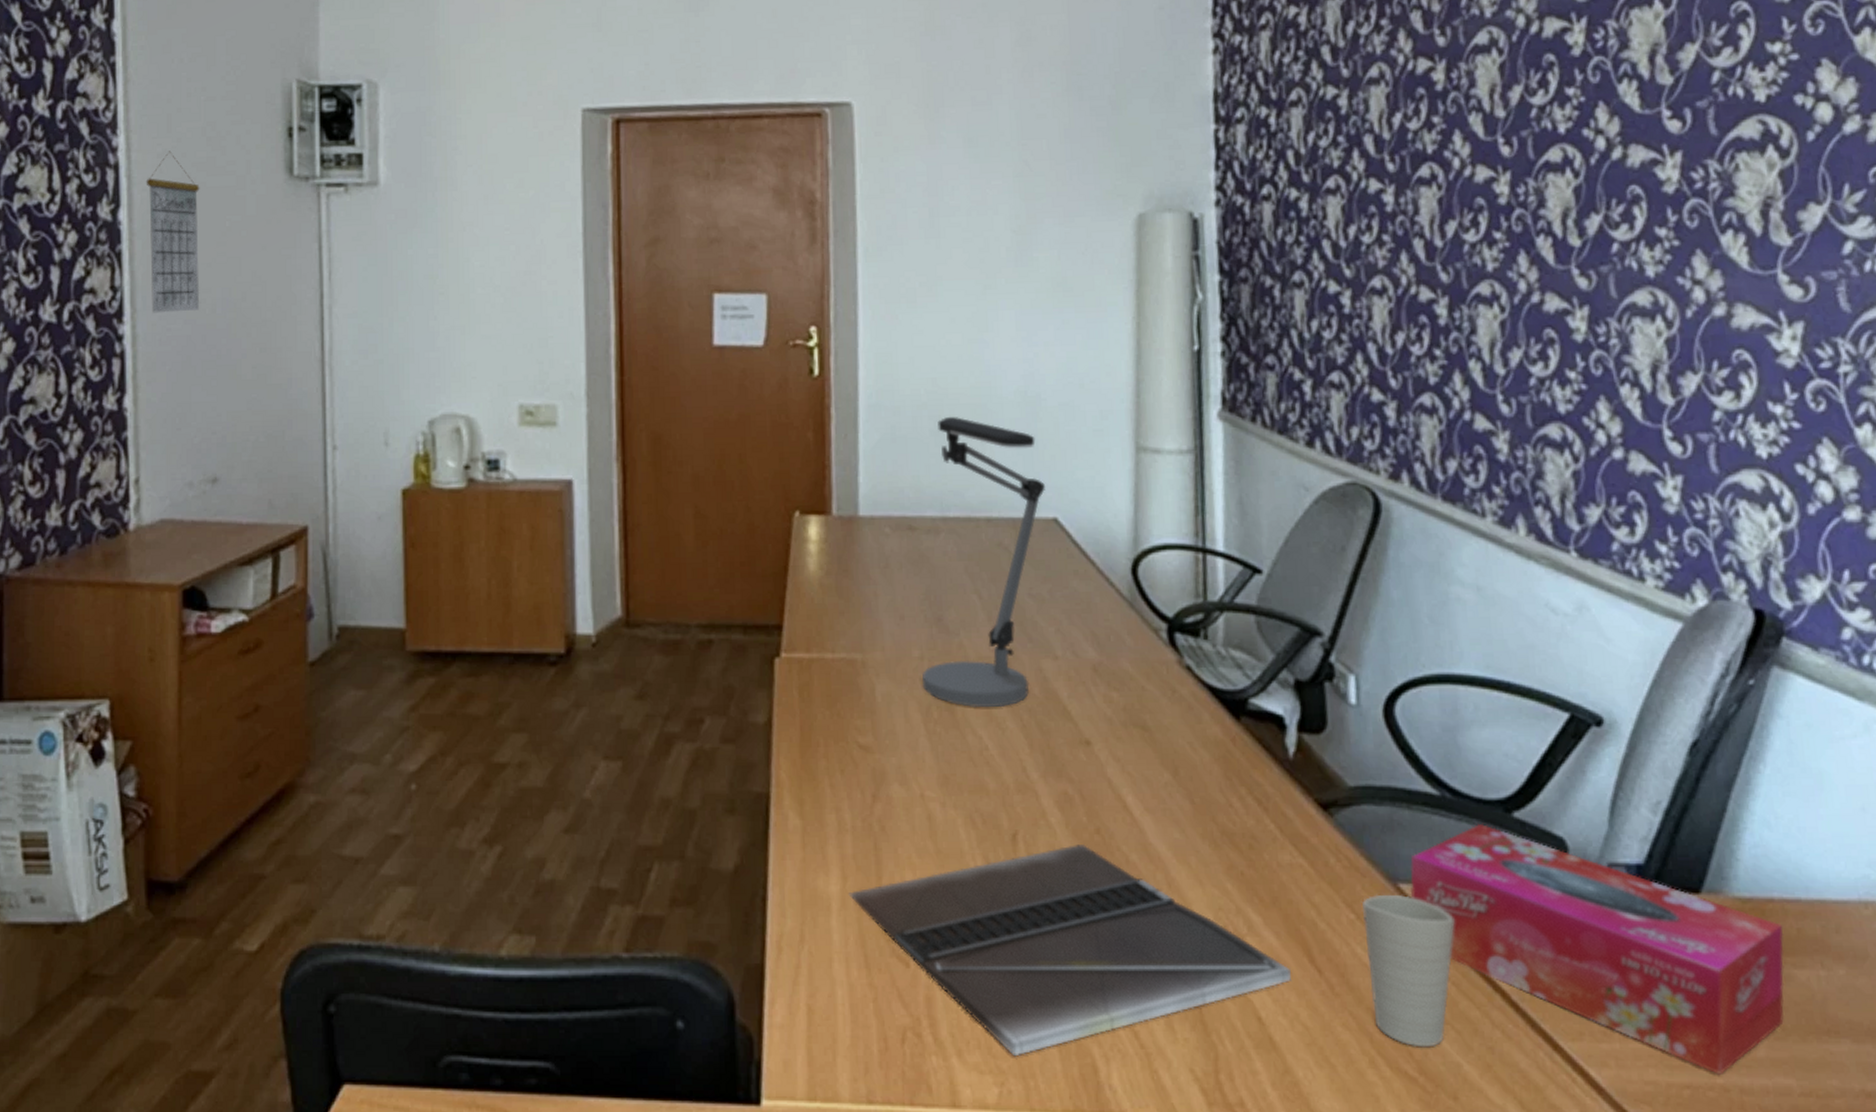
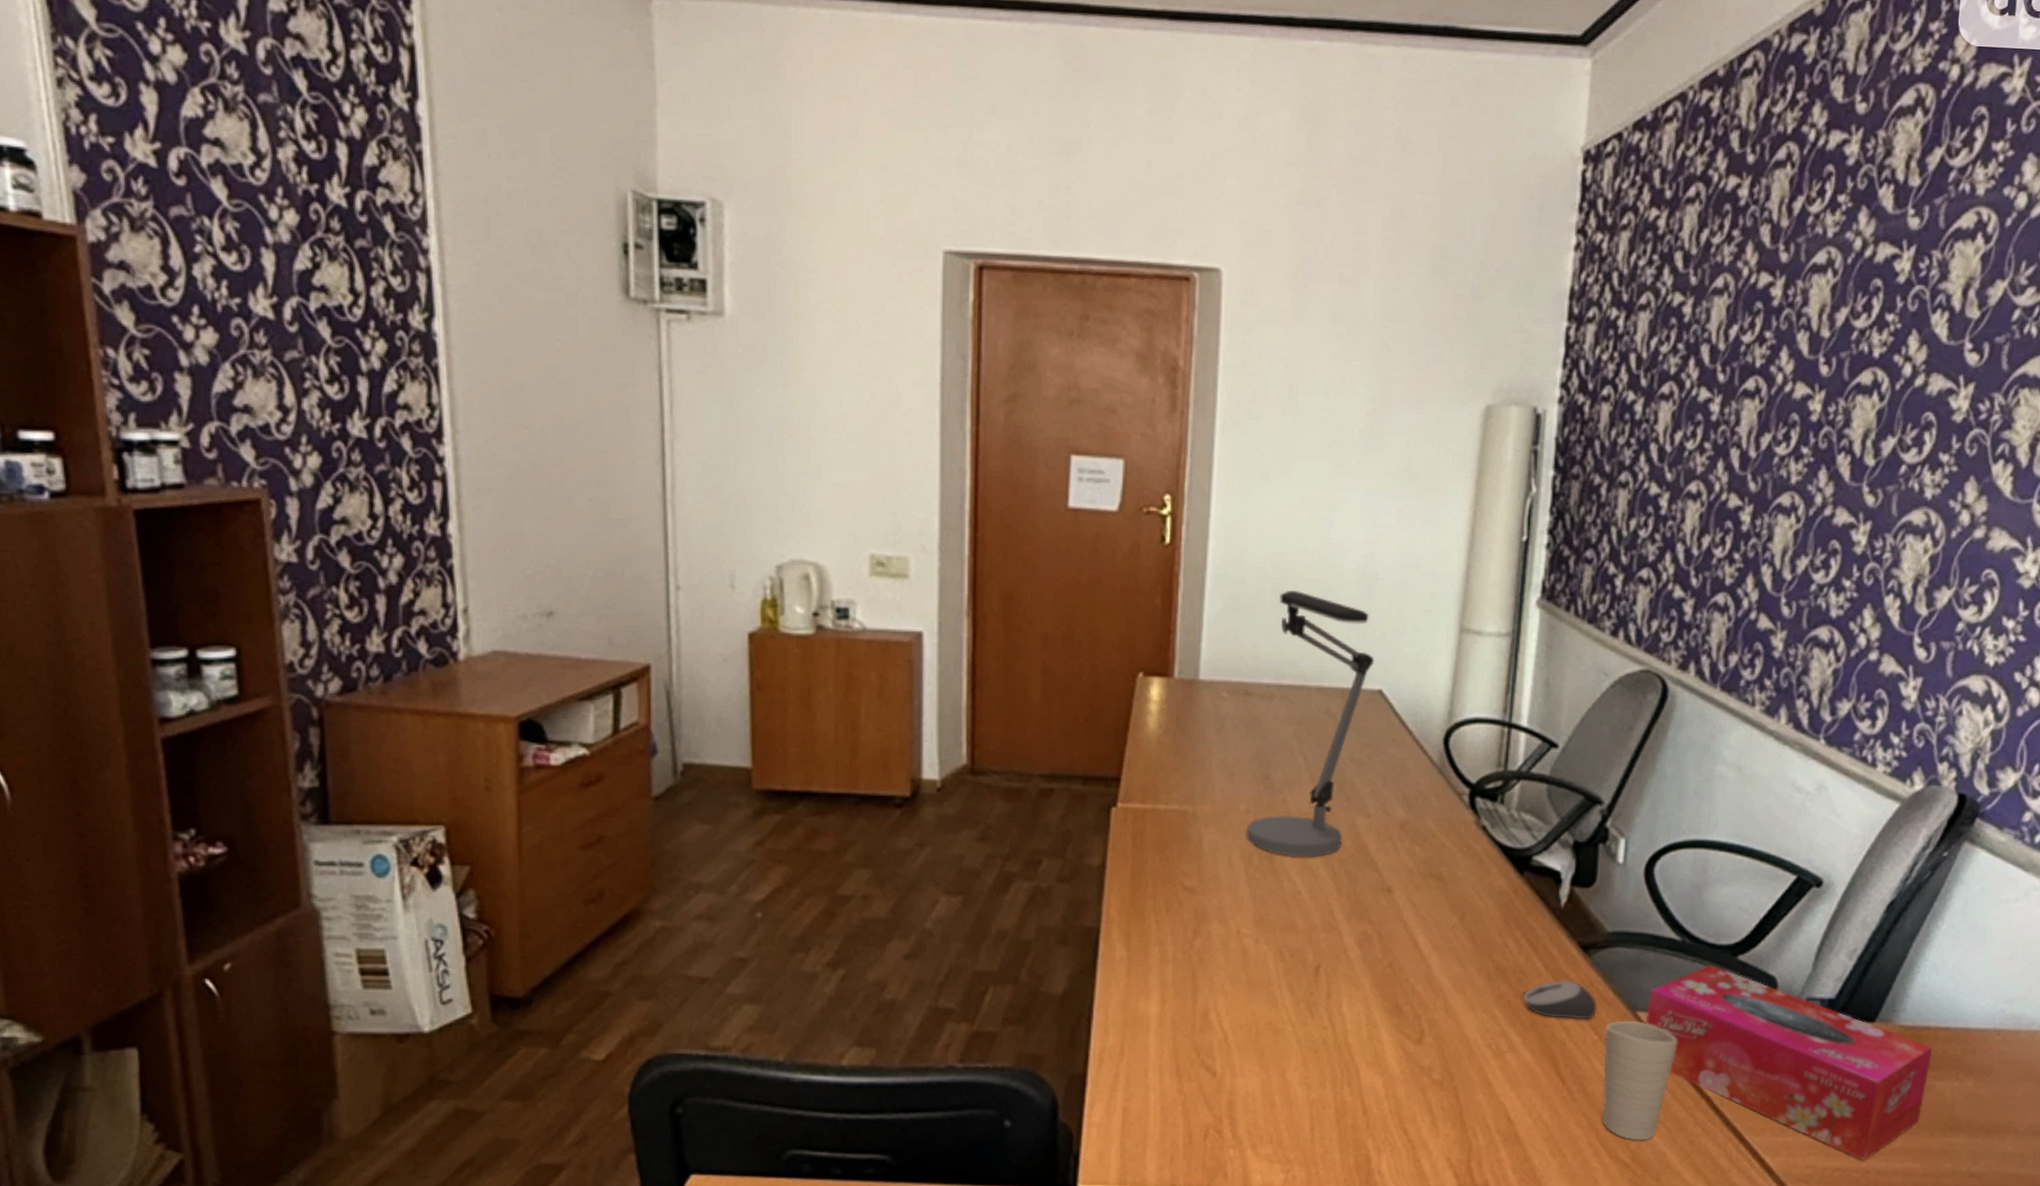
calendar: present [146,151,200,313] -> none [463,258,529,437]
laptop: present [848,845,1291,1057] -> none [1166,976,1539,1149]
computer mouse: none [1257,845,1350,894] -> present [1522,980,1598,1020]

